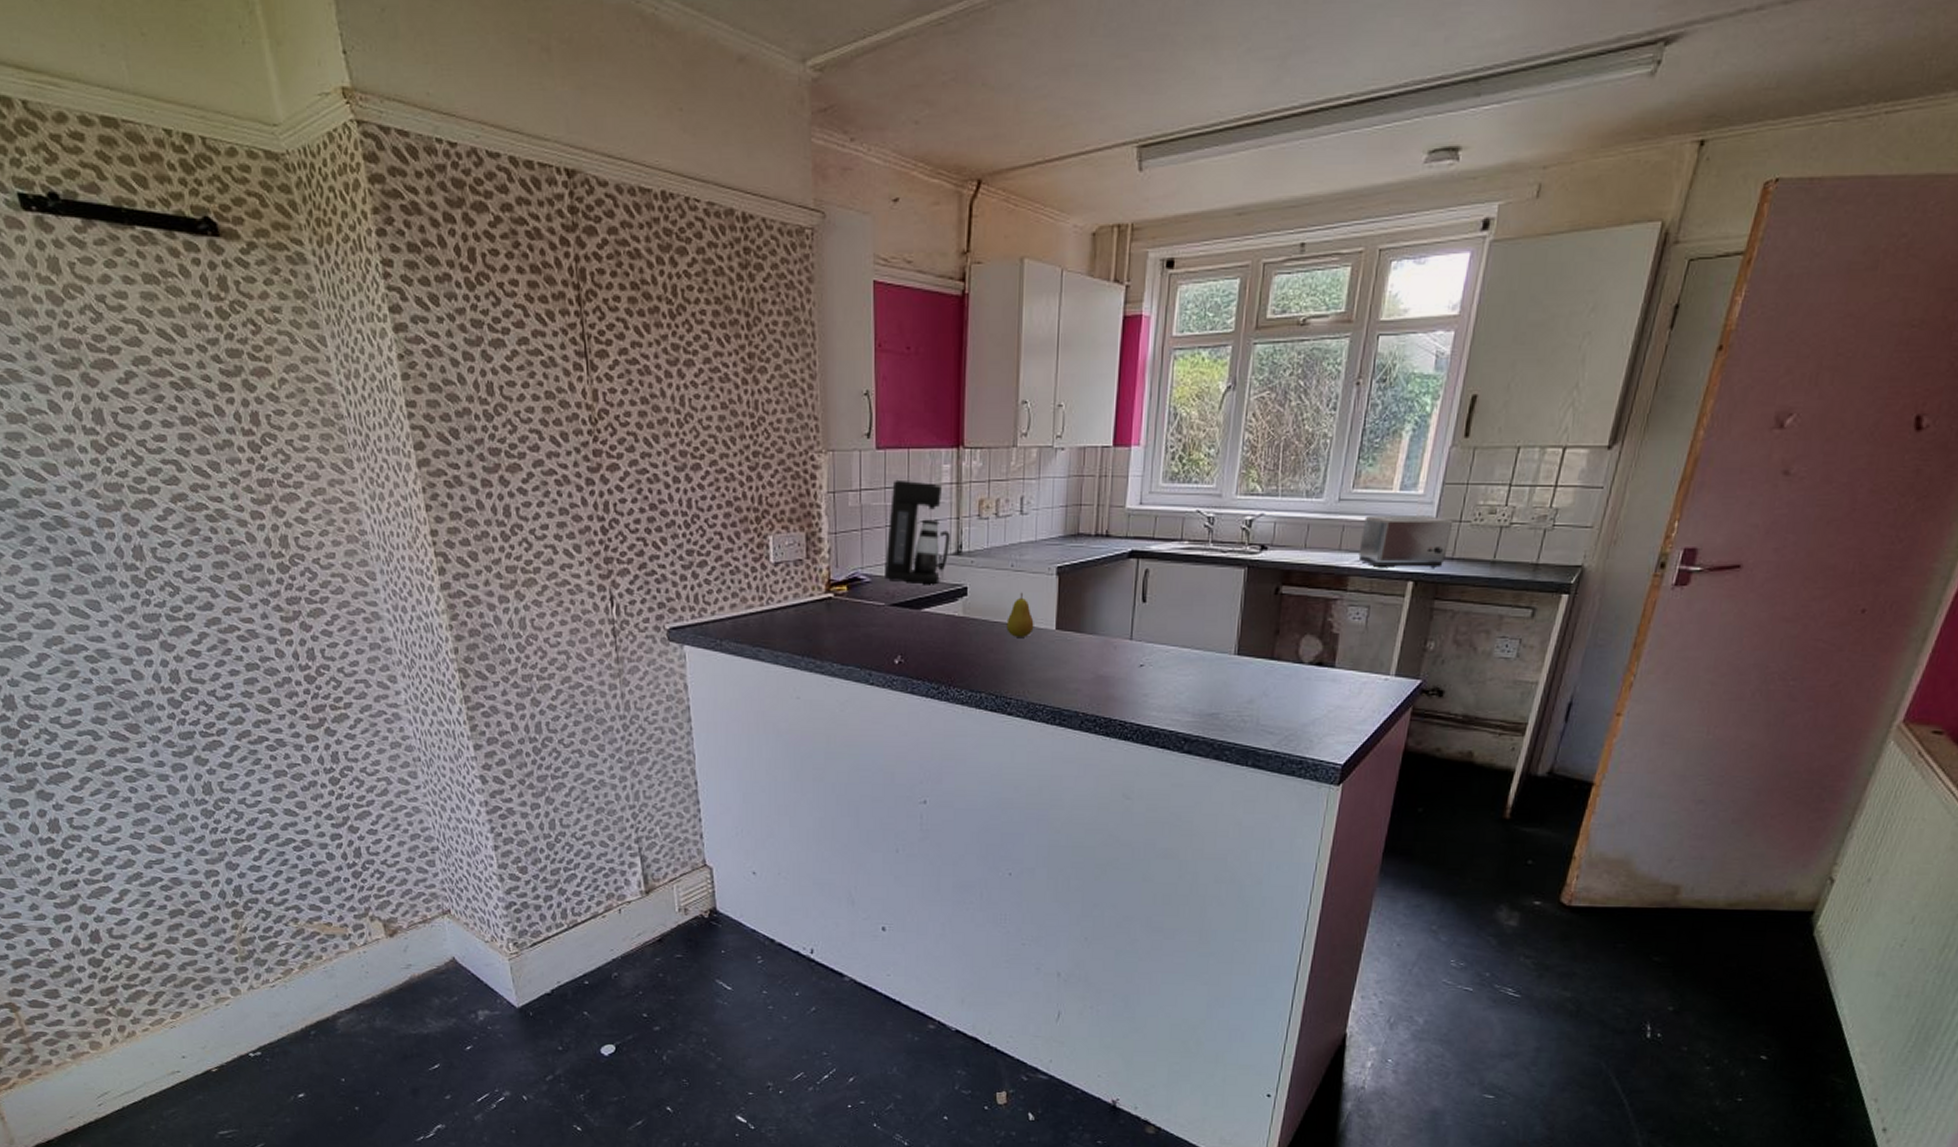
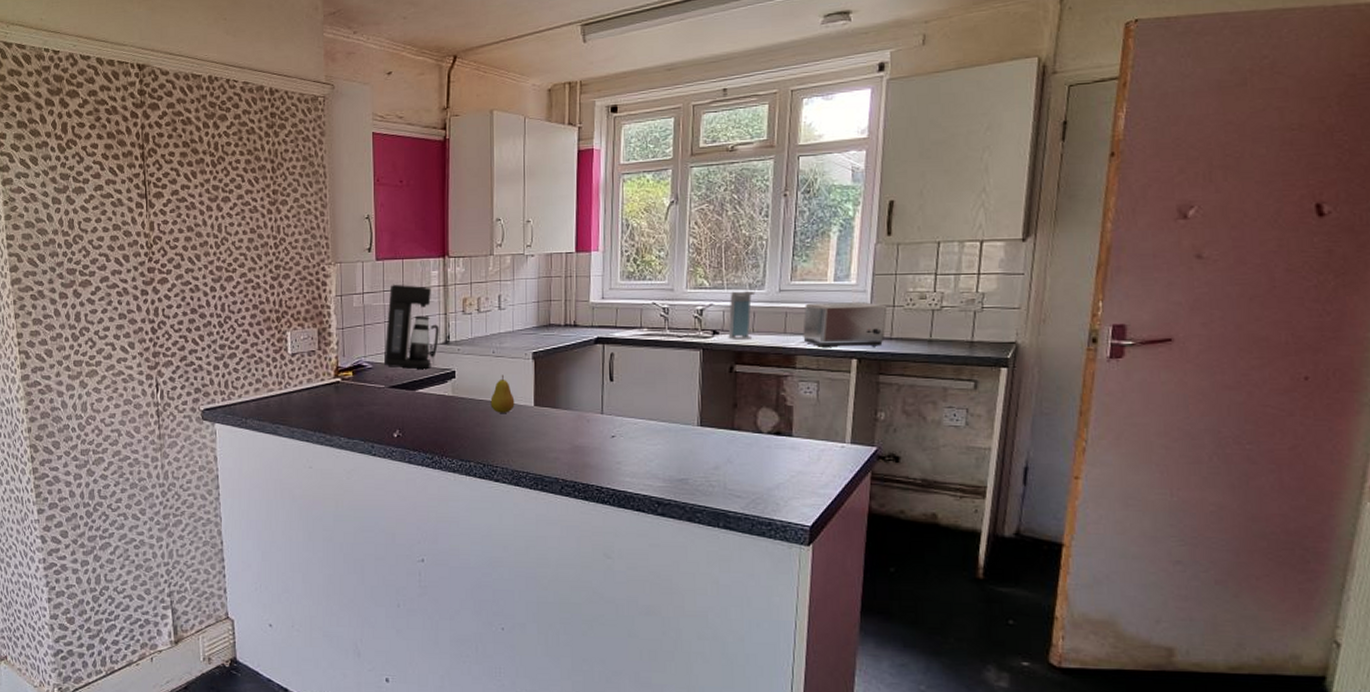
soap dispenser: none [1277,499,1311,557] -> present [728,291,754,340]

